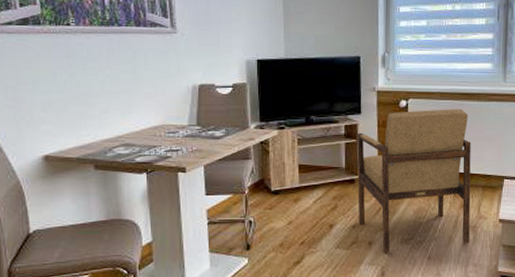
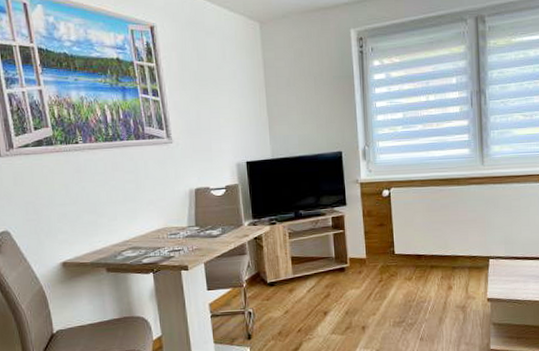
armchair: present [356,109,471,253] -> none [343,194,460,336]

